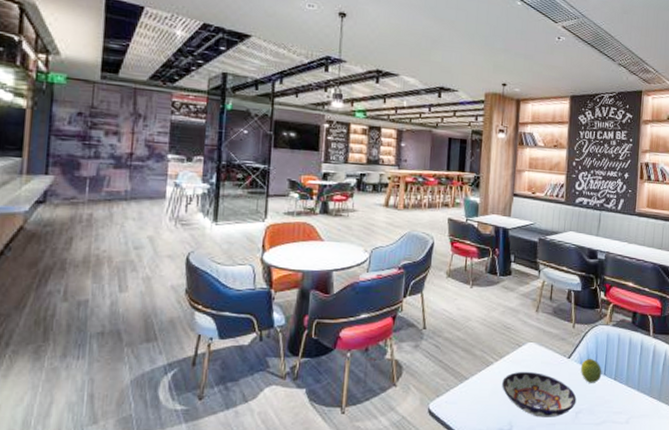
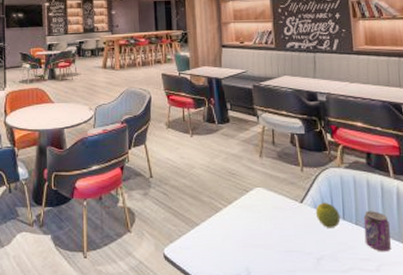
bowl: present [502,371,577,417] -> none [234,216,316,264]
beverage can: none [620,367,643,406] -> present [363,211,391,252]

